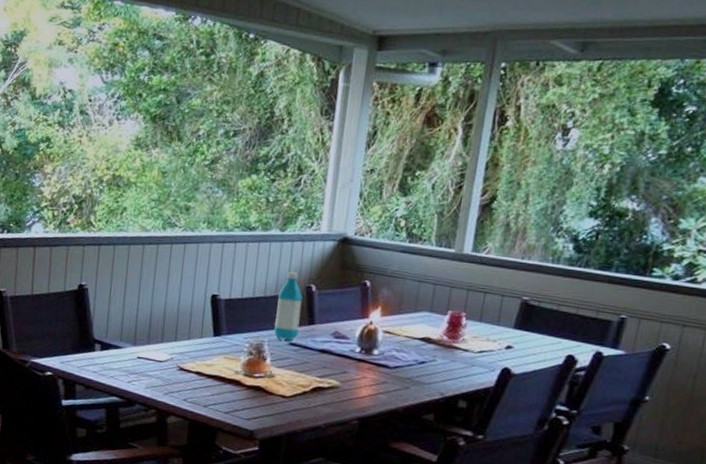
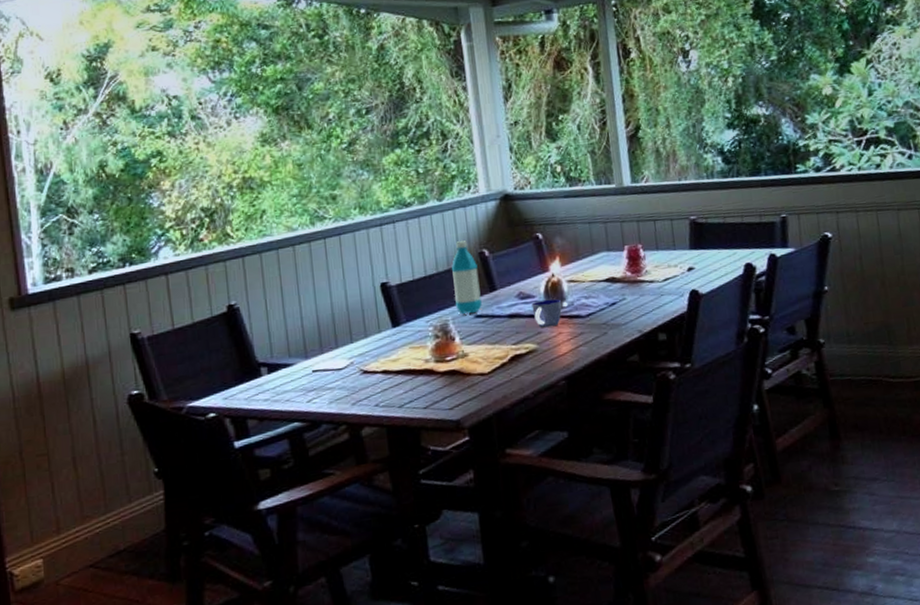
cup: none [343,343,373,370] -> present [531,299,562,328]

